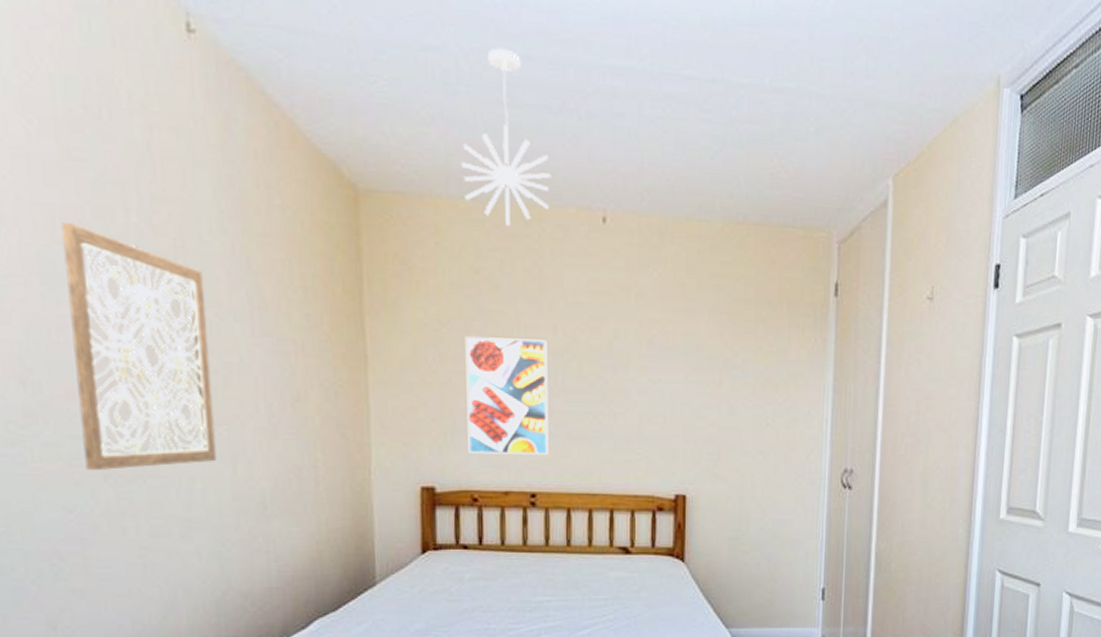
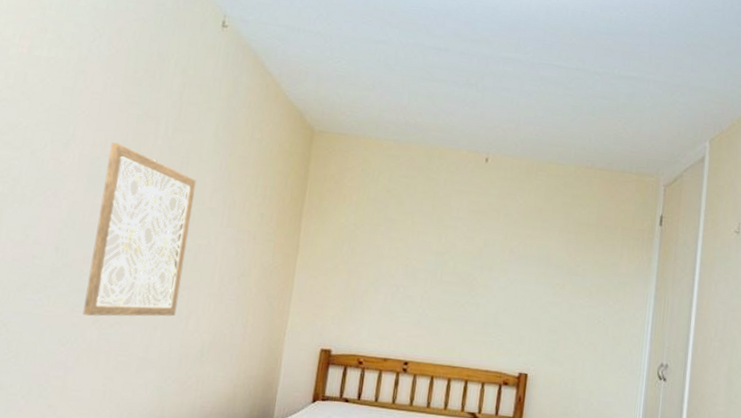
pendant light: present [462,48,551,226] -> none [387,43,452,161]
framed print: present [465,336,549,455] -> none [361,237,433,332]

